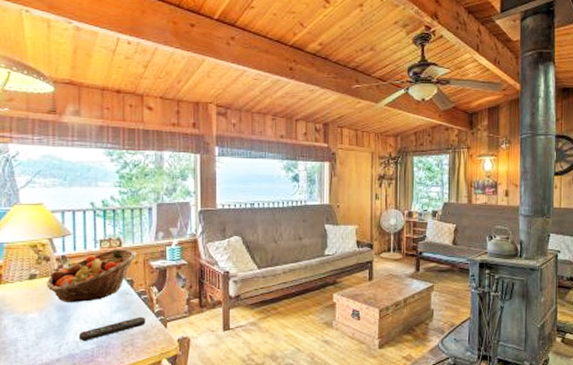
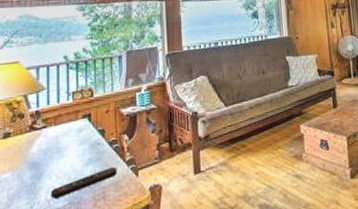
fruit basket: present [47,248,137,302] -> none [20,98,108,159]

